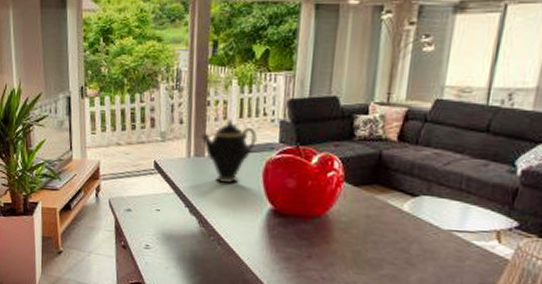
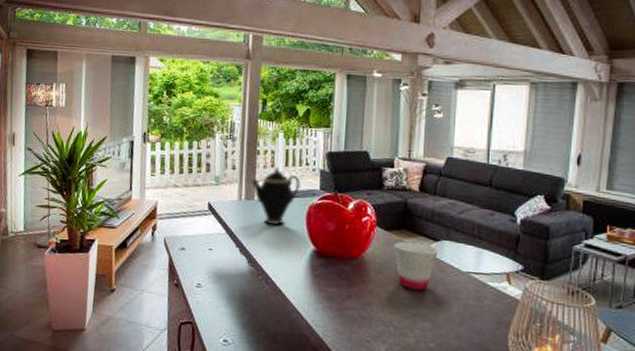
cup: none [363,197,416,251] -> present [394,241,438,291]

